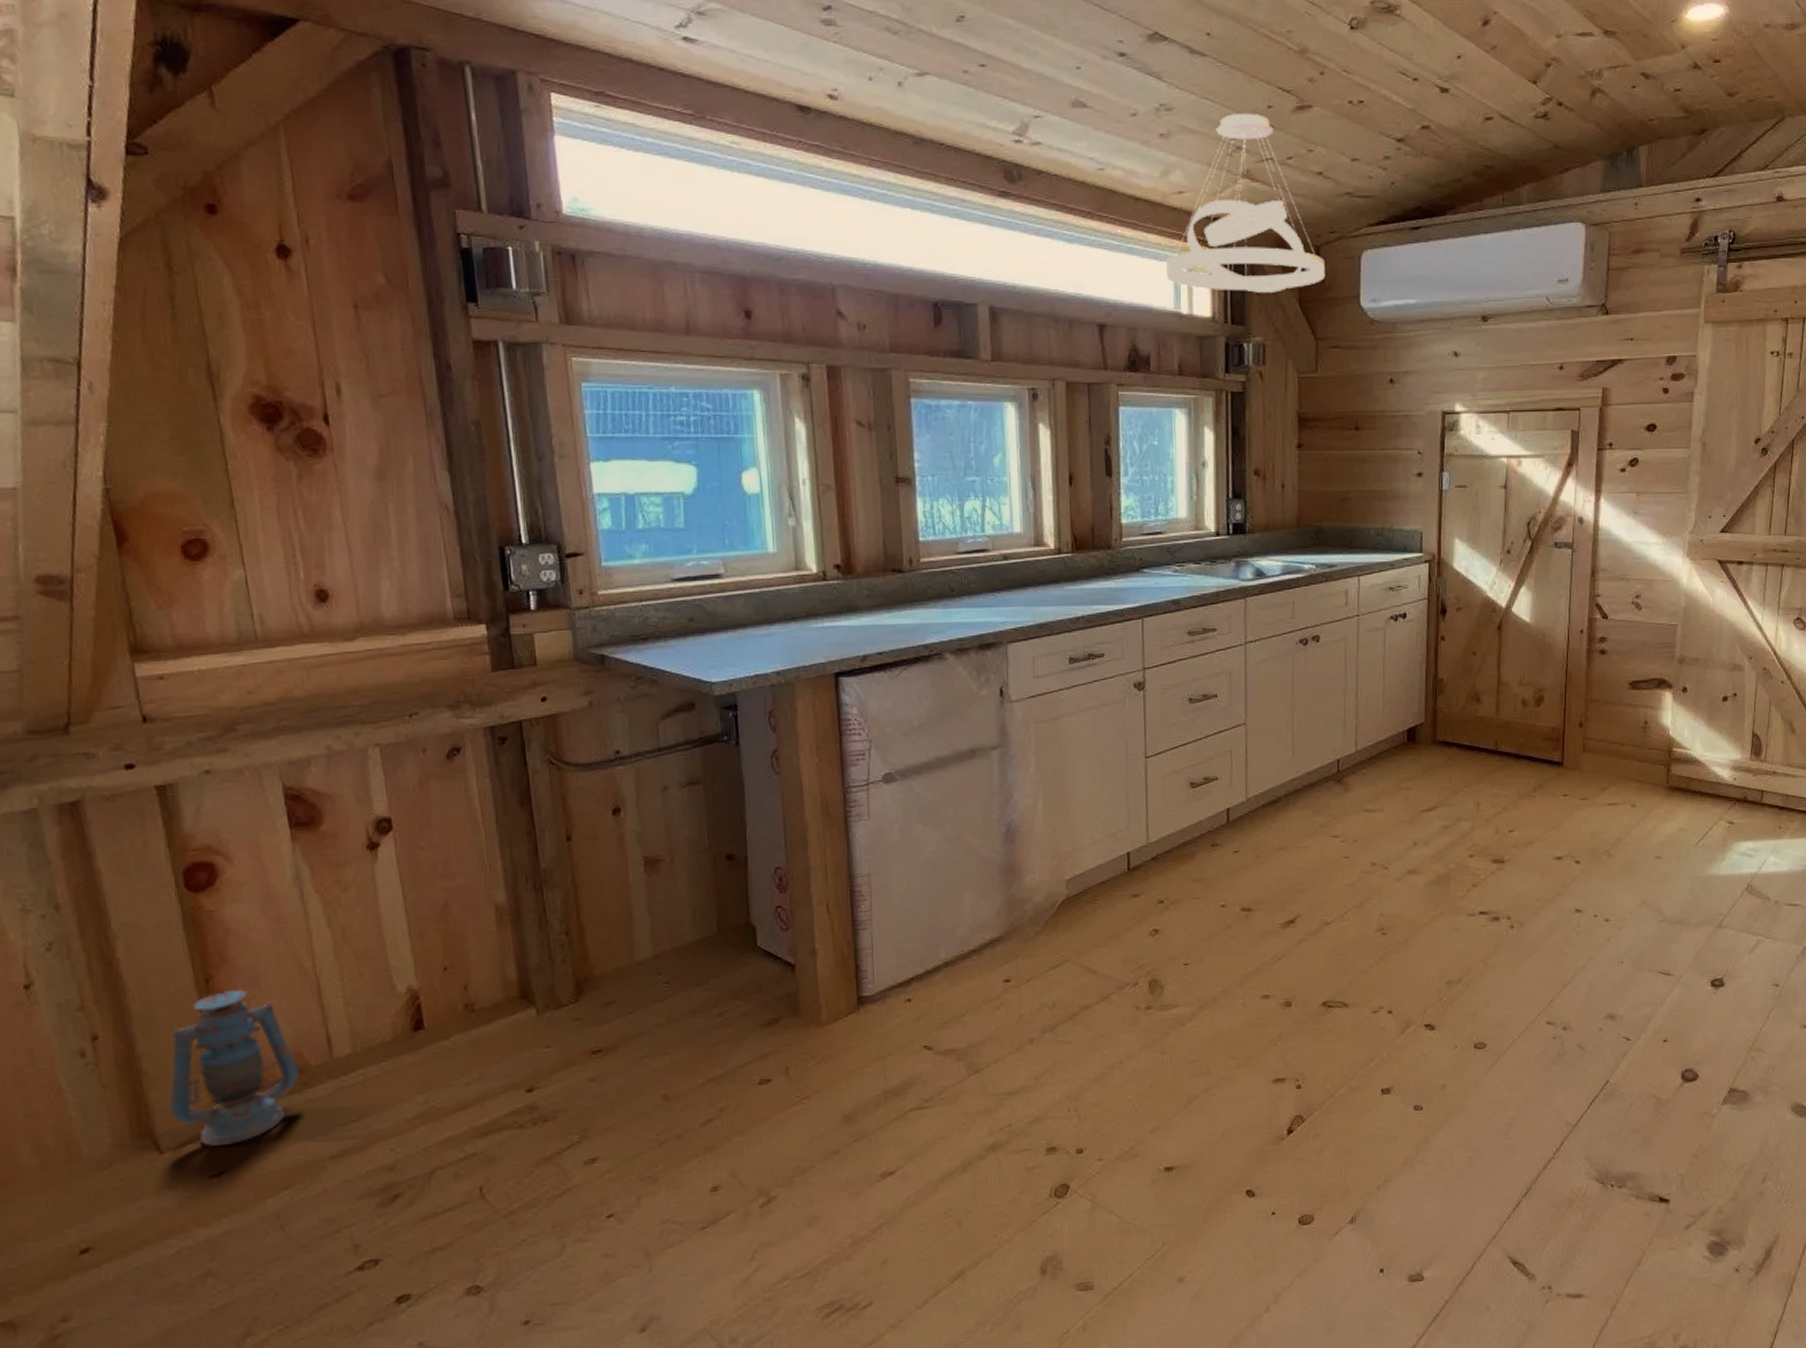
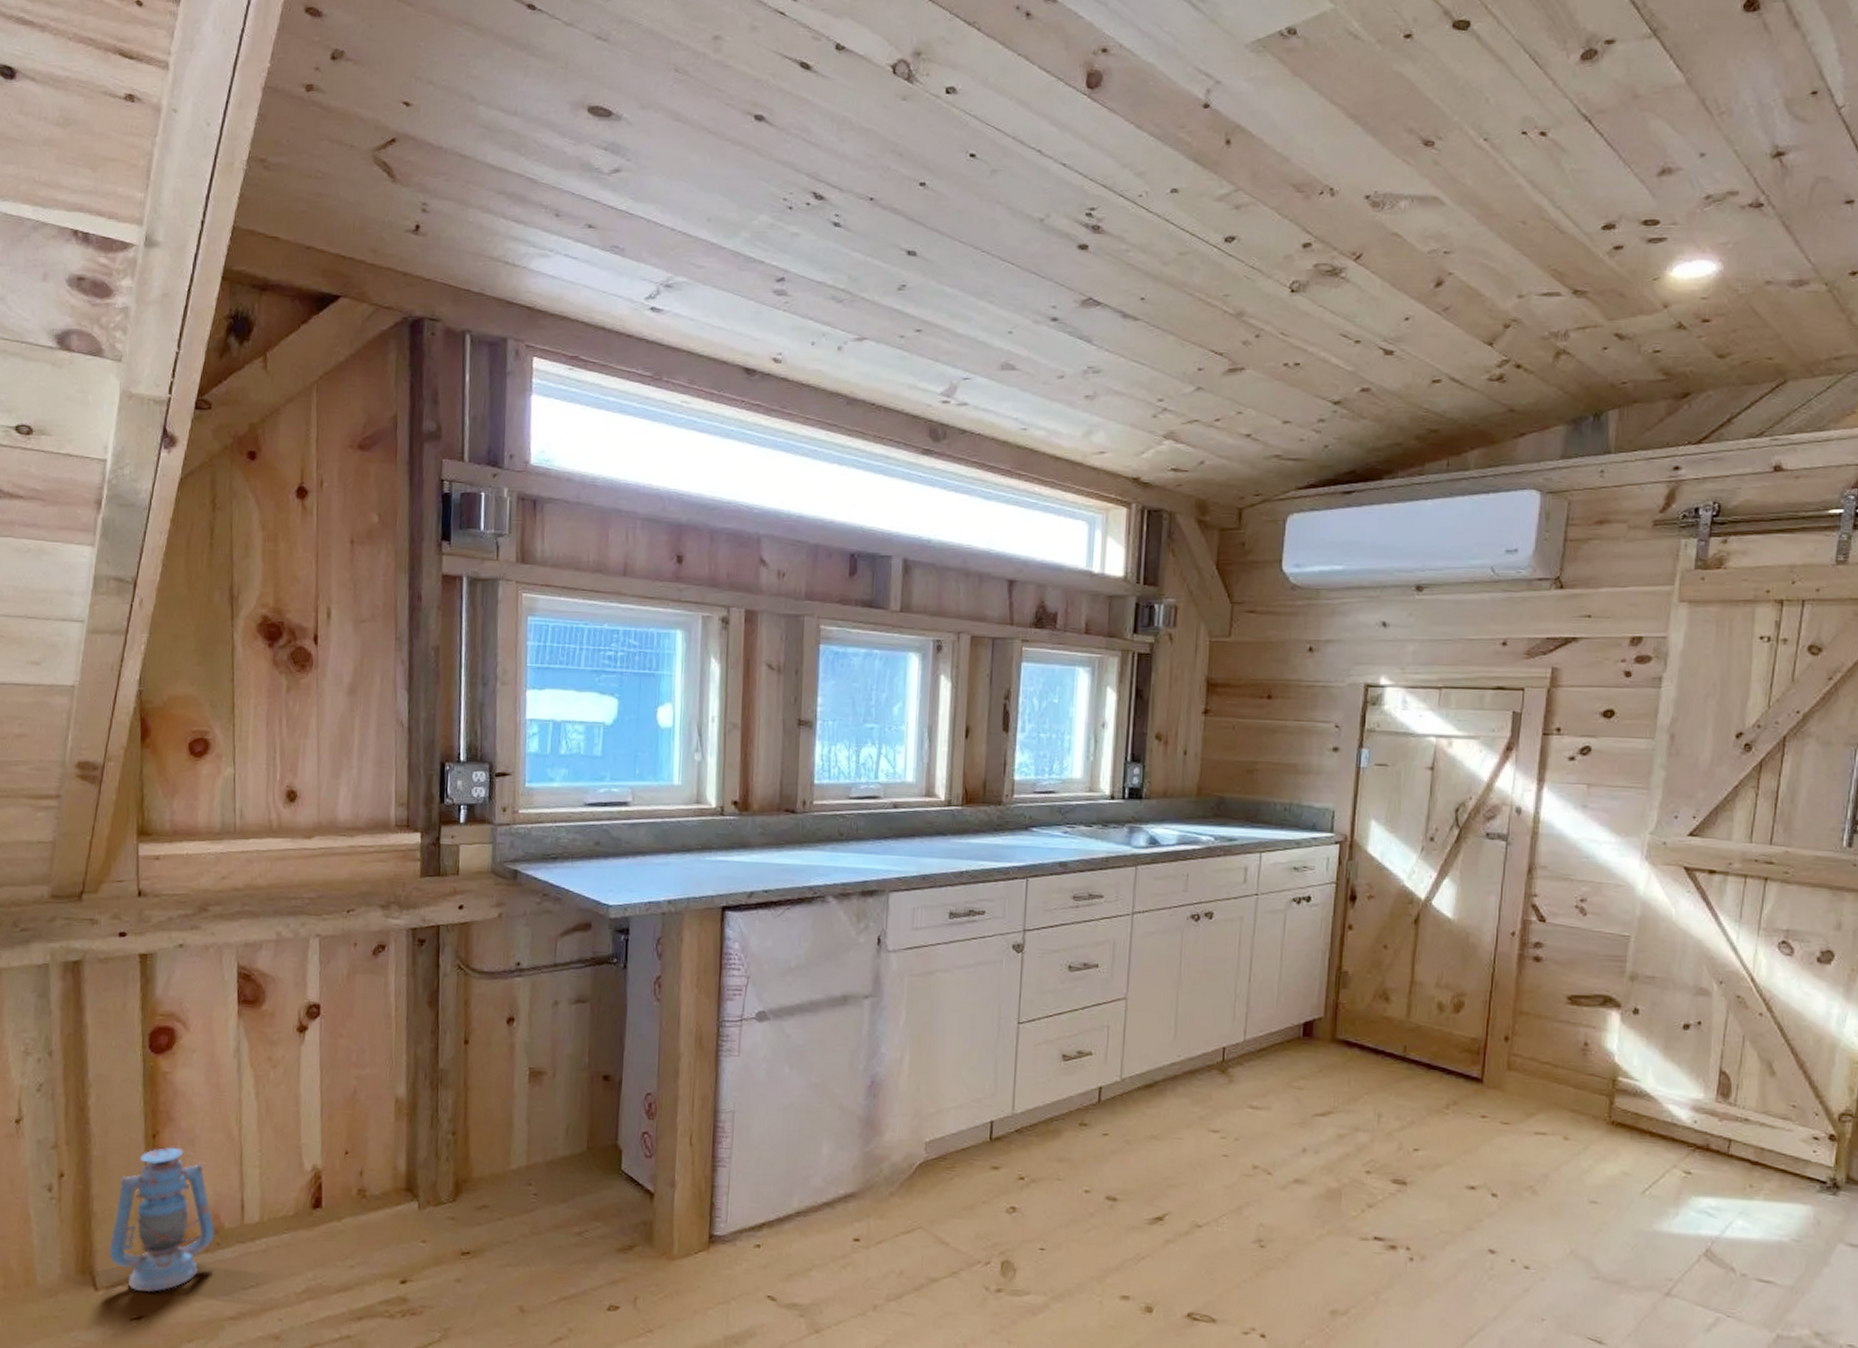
pendant light: present [1166,114,1325,293] -> none [1081,376,1247,554]

